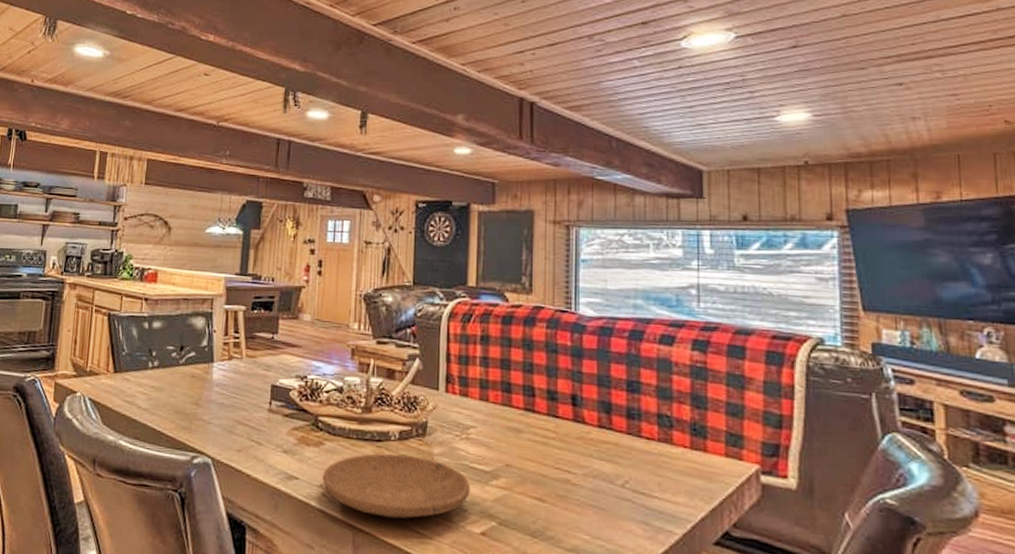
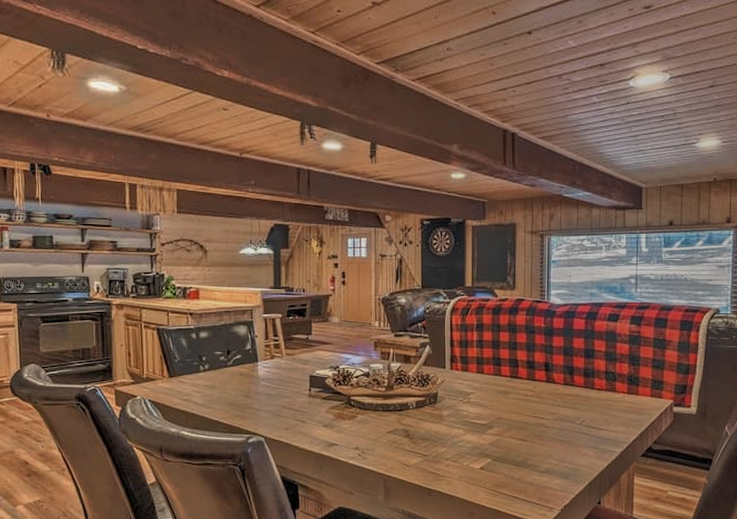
plate: present [322,453,470,520] -> none [357,418,472,466]

